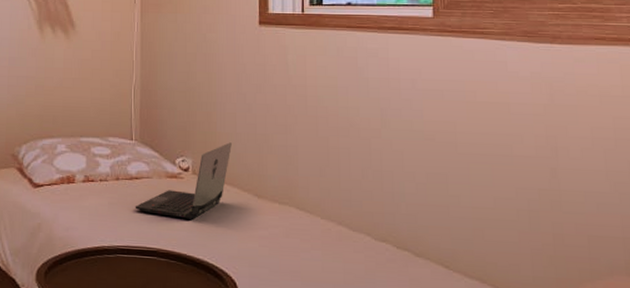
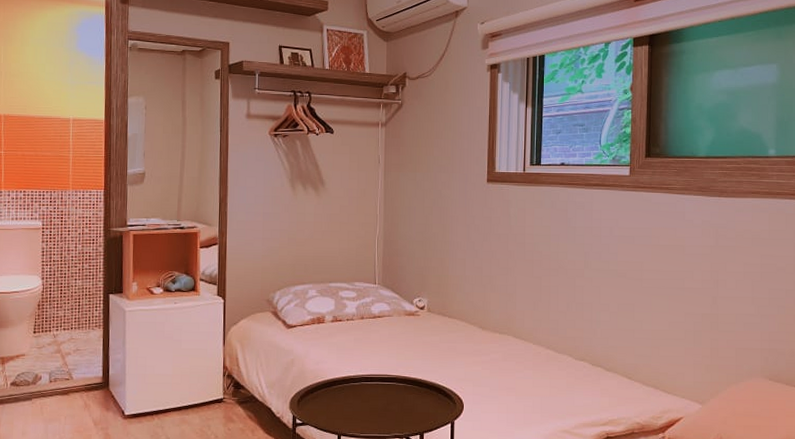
laptop computer: present [135,142,232,219] -> none [377,284,461,350]

